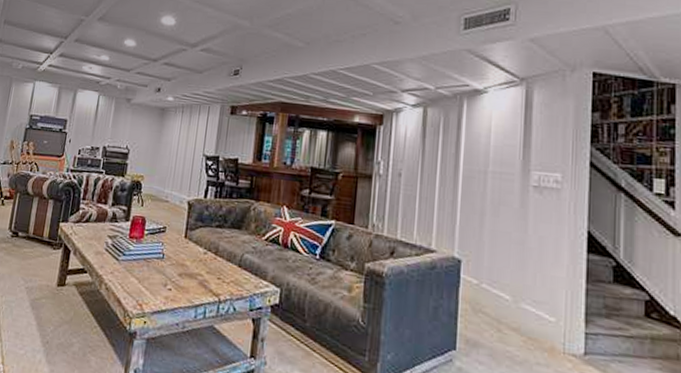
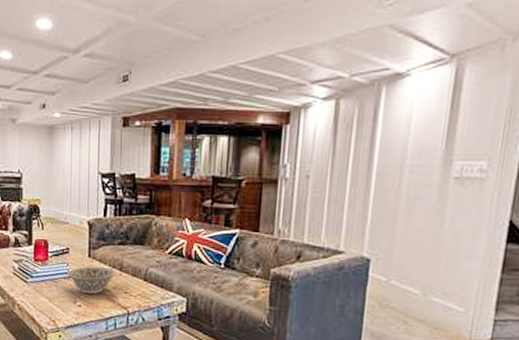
decorative bowl: none [161,247,211,278] -> present [68,266,117,294]

